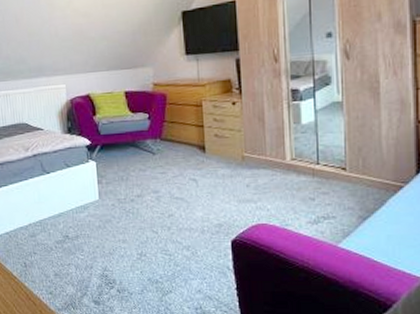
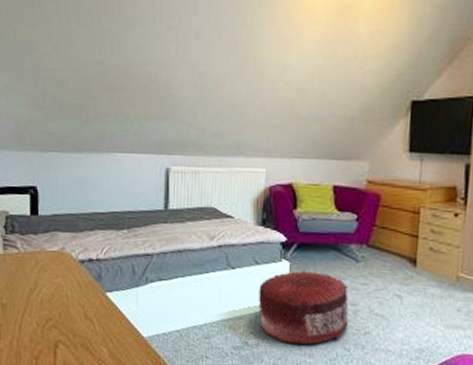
pouf: none [72,167,154,233] -> present [258,270,349,345]

